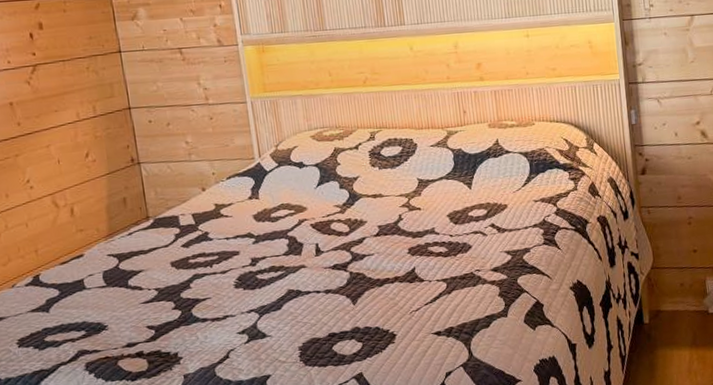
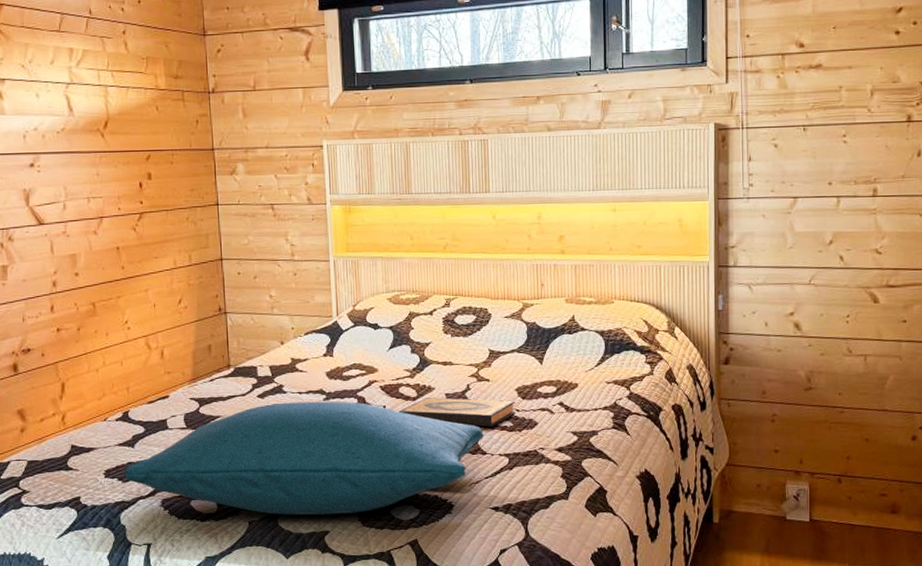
pillow: none [40,242,421,365] -> present [124,401,485,516]
hardback book: none [331,226,449,256] -> present [398,397,516,427]

